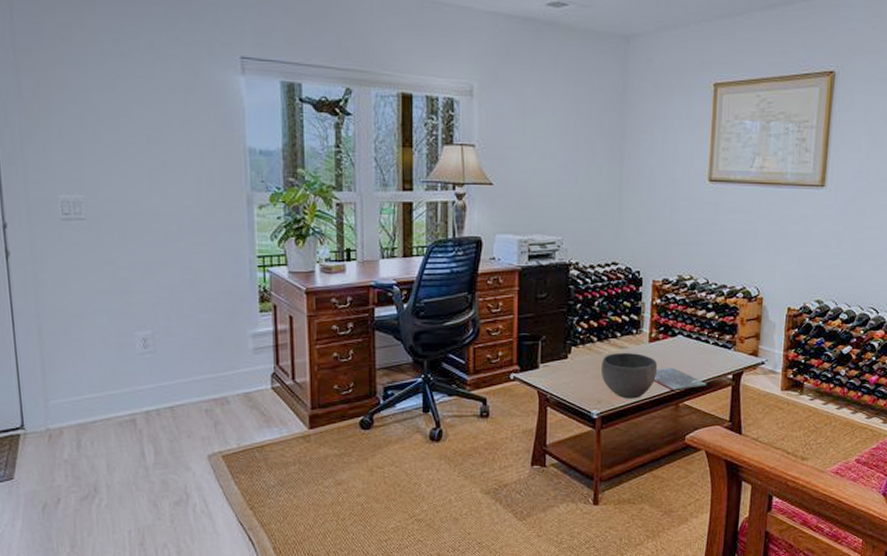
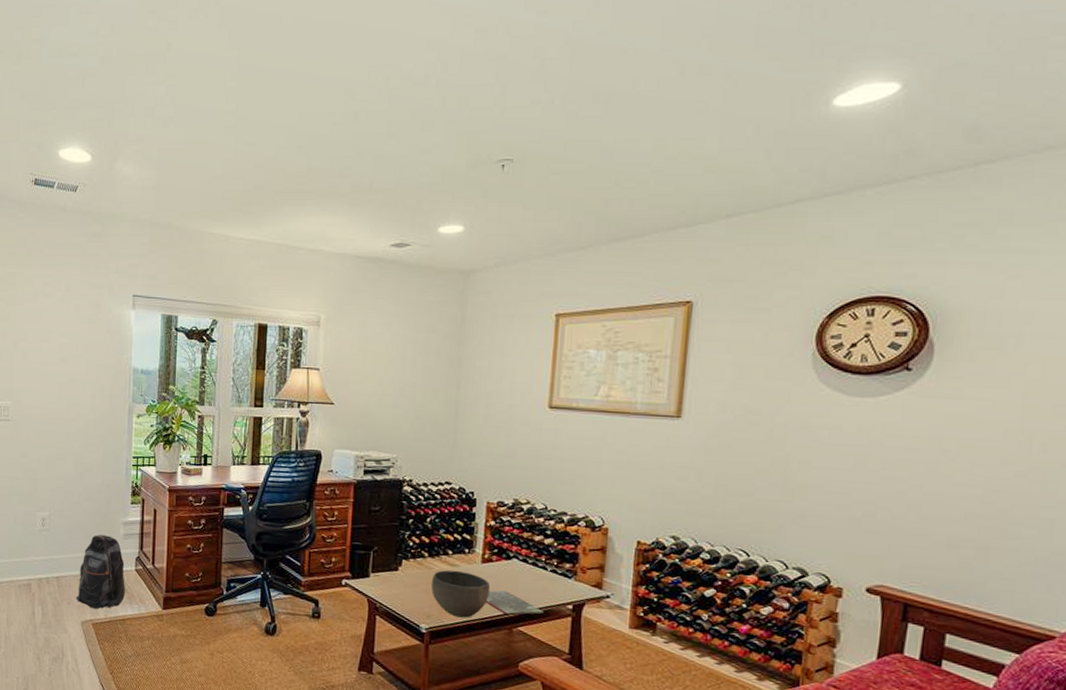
backpack: none [198,352,261,439] -> present [76,534,125,609]

